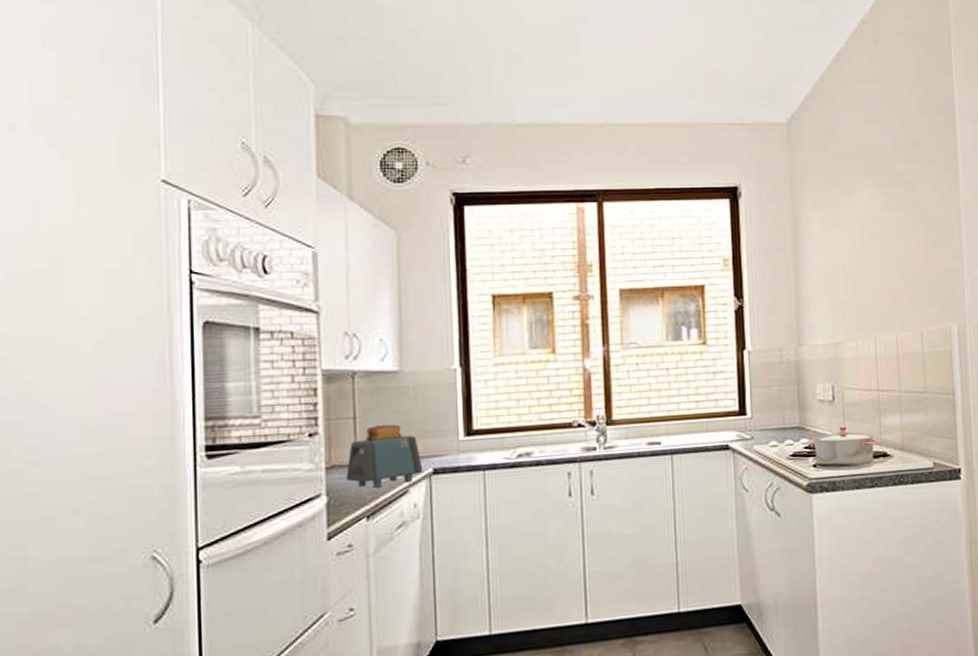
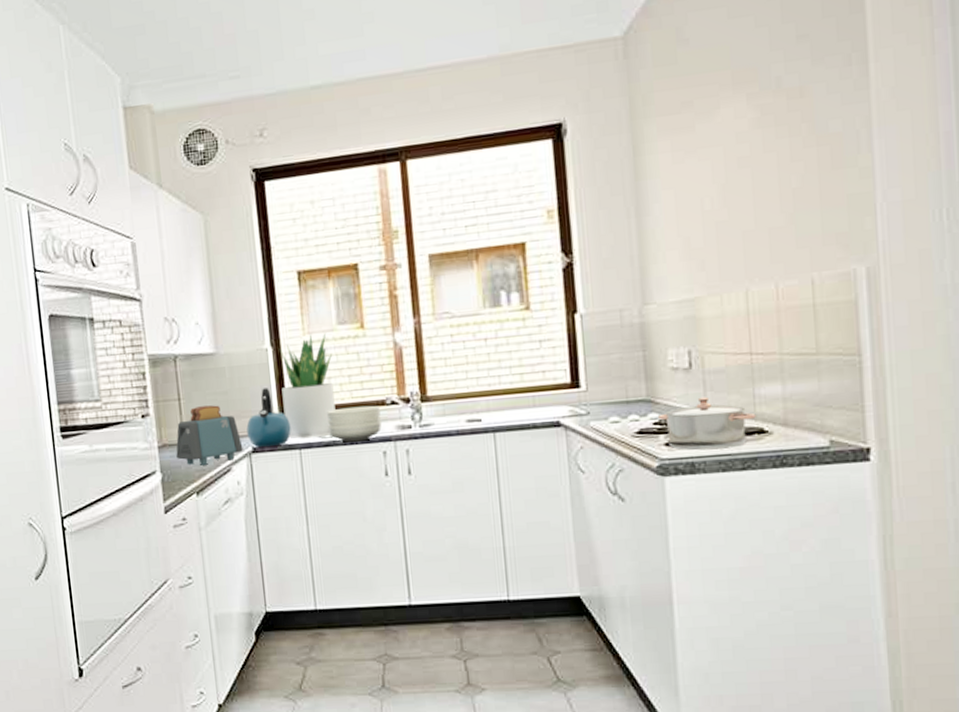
kettle: none [428,408,476,468] -> present [246,388,291,447]
planter: none [468,355,523,461] -> present [280,333,336,440]
bowl: none [513,427,569,464] -> present [326,405,383,443]

